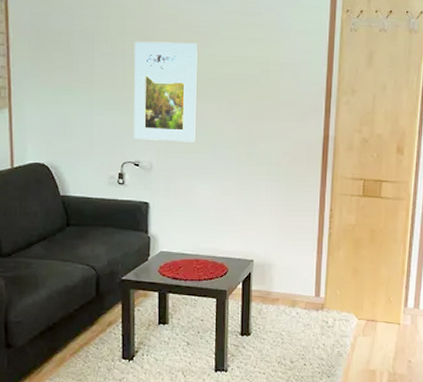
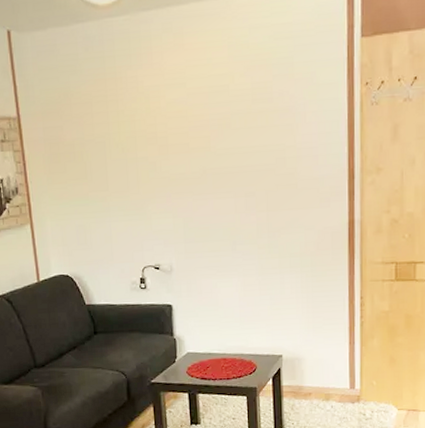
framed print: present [133,41,198,143] -> none [145,138,214,243]

